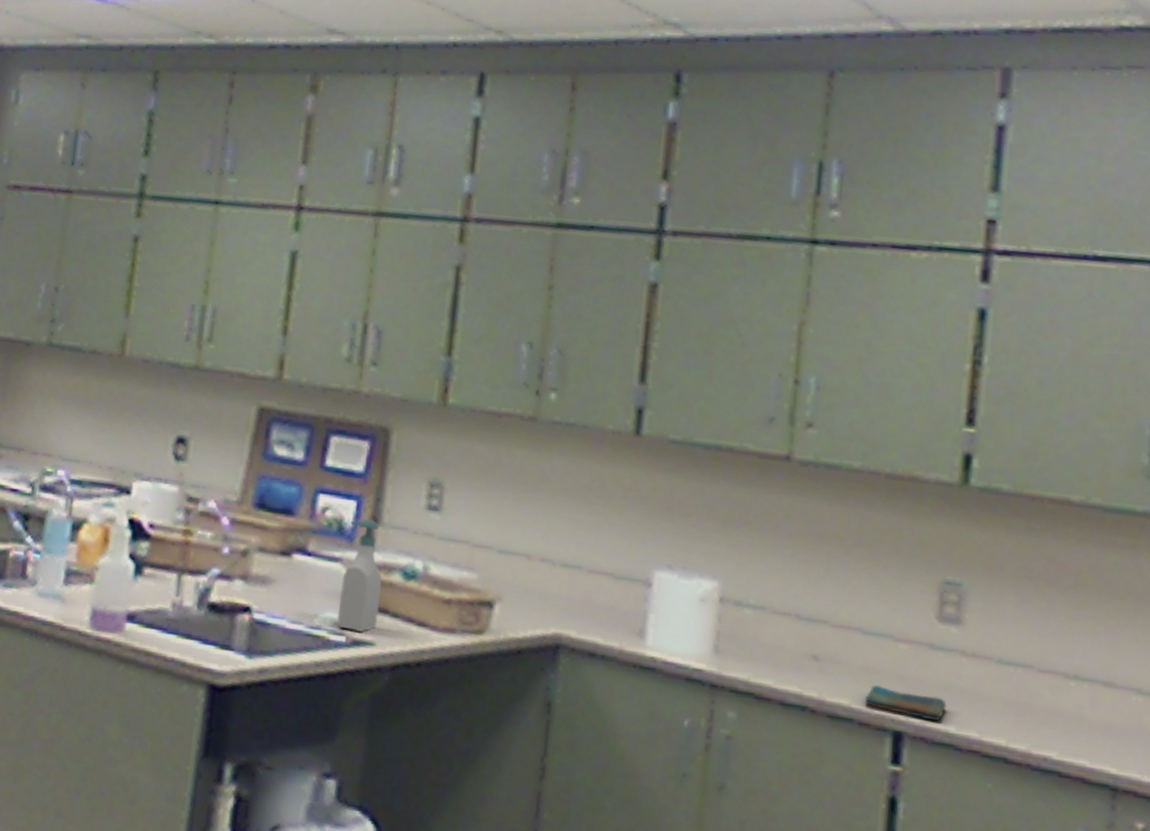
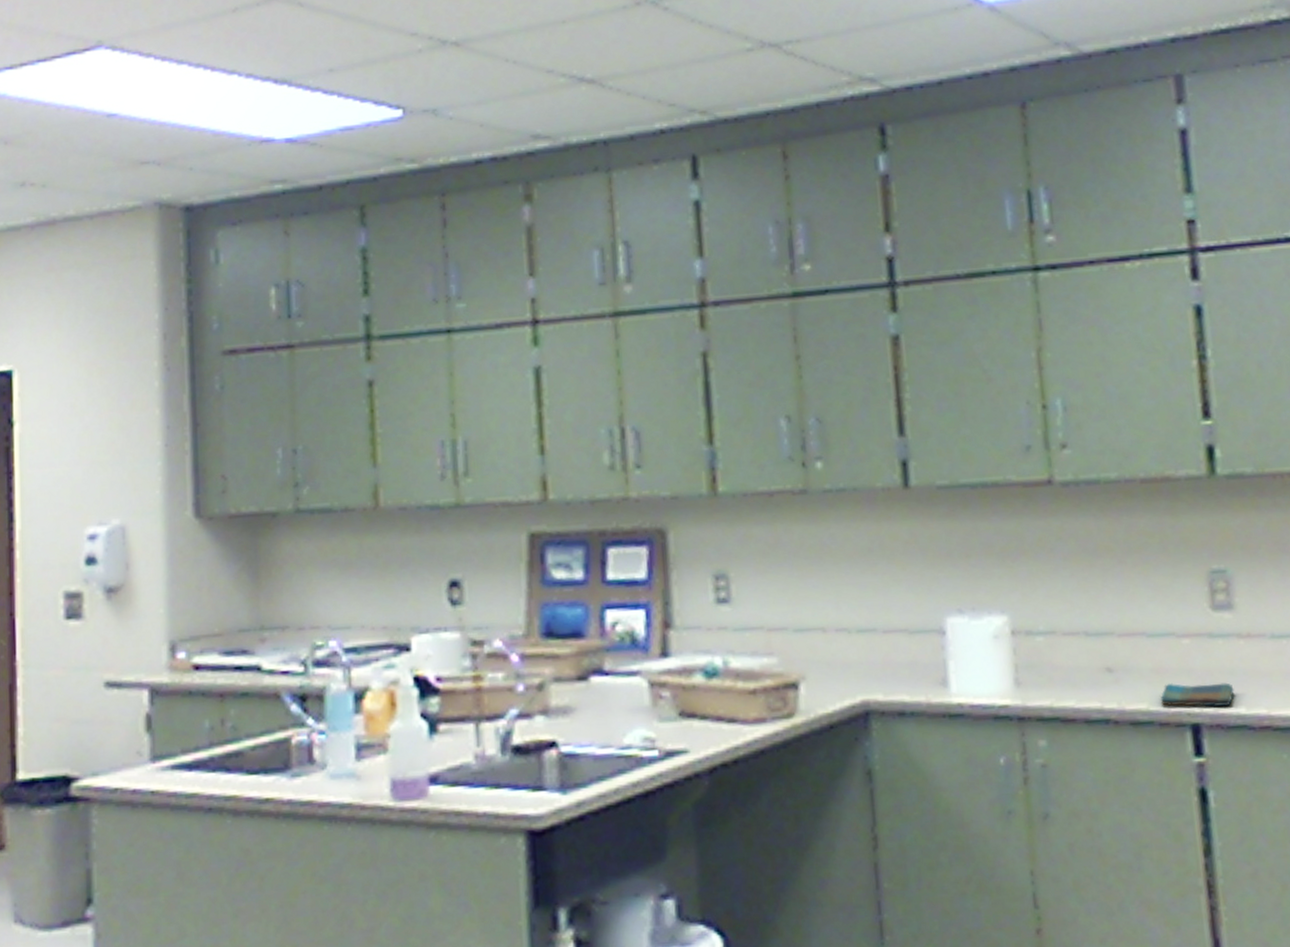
soap bottle: present [336,519,383,633] -> none [642,625,687,743]

